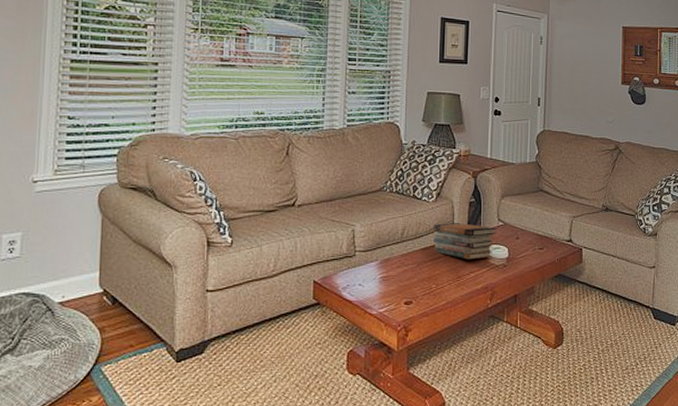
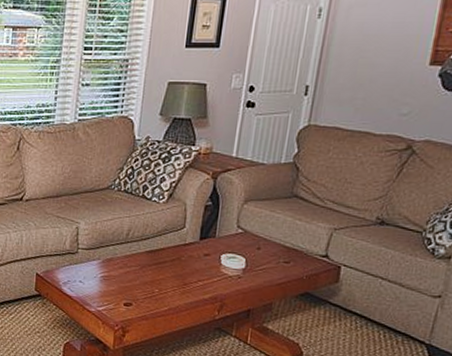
book stack: present [432,223,496,260] -> none [159,226,234,268]

